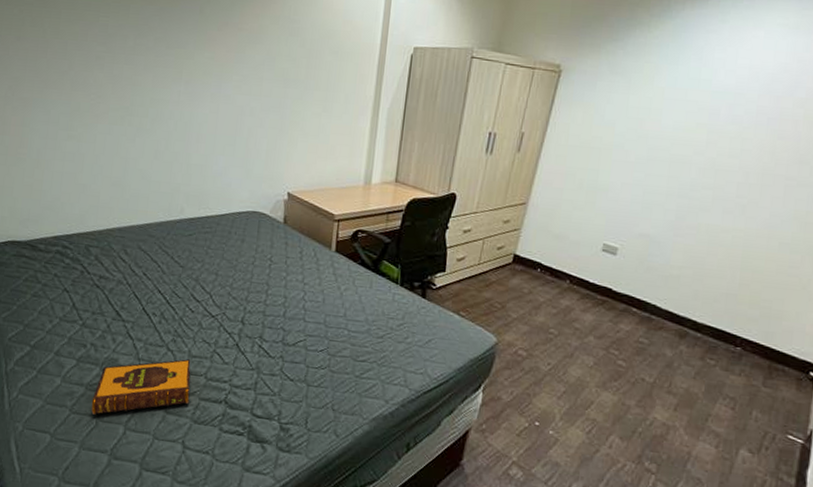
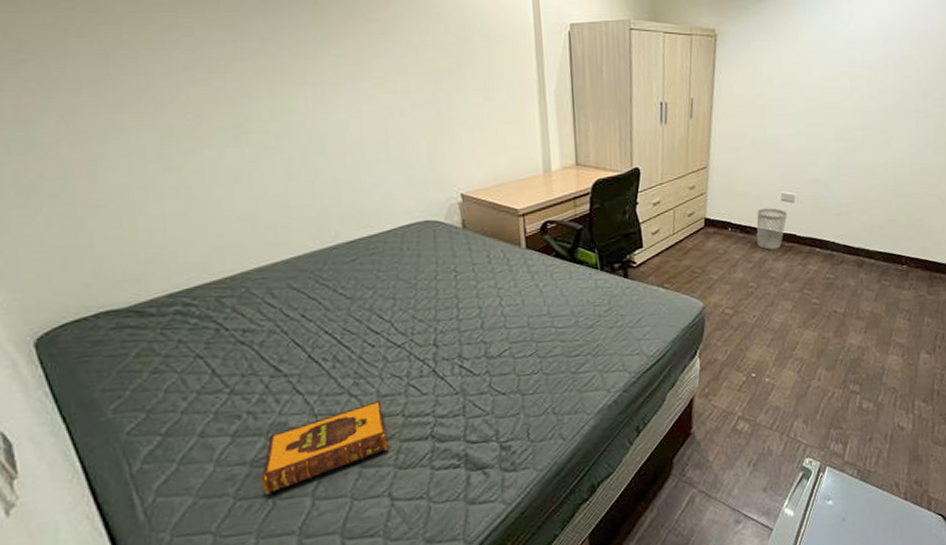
wastebasket: none [566,255,607,300] -> present [756,208,788,250]

